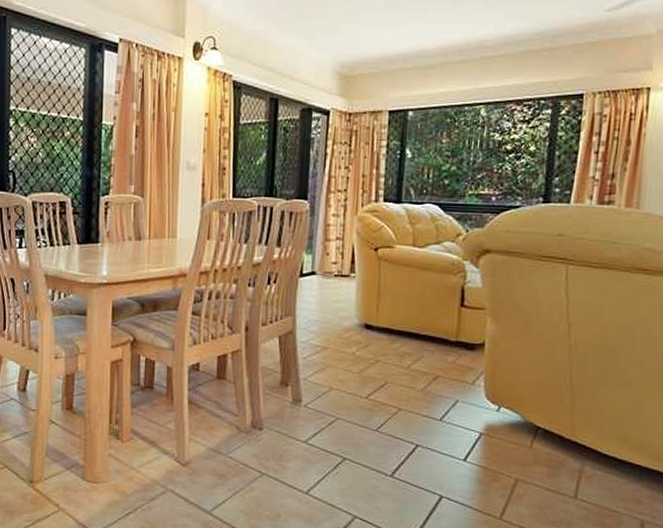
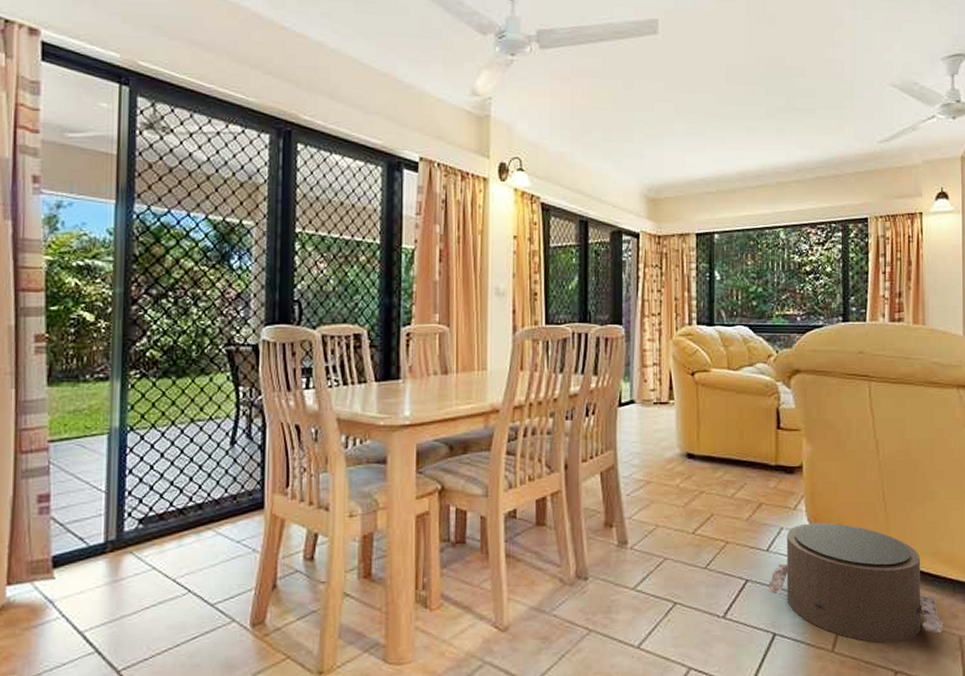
pouf: none [438,398,625,519] -> present [768,522,943,644]

